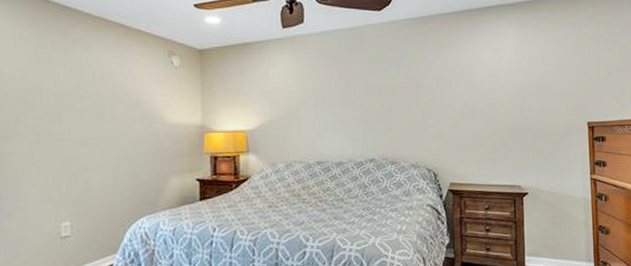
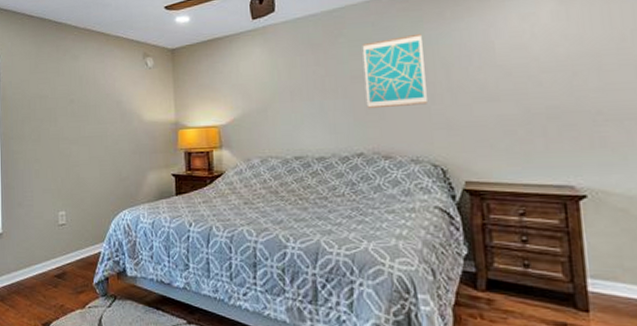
wall art: none [377,56,425,120] -> present [362,33,427,109]

